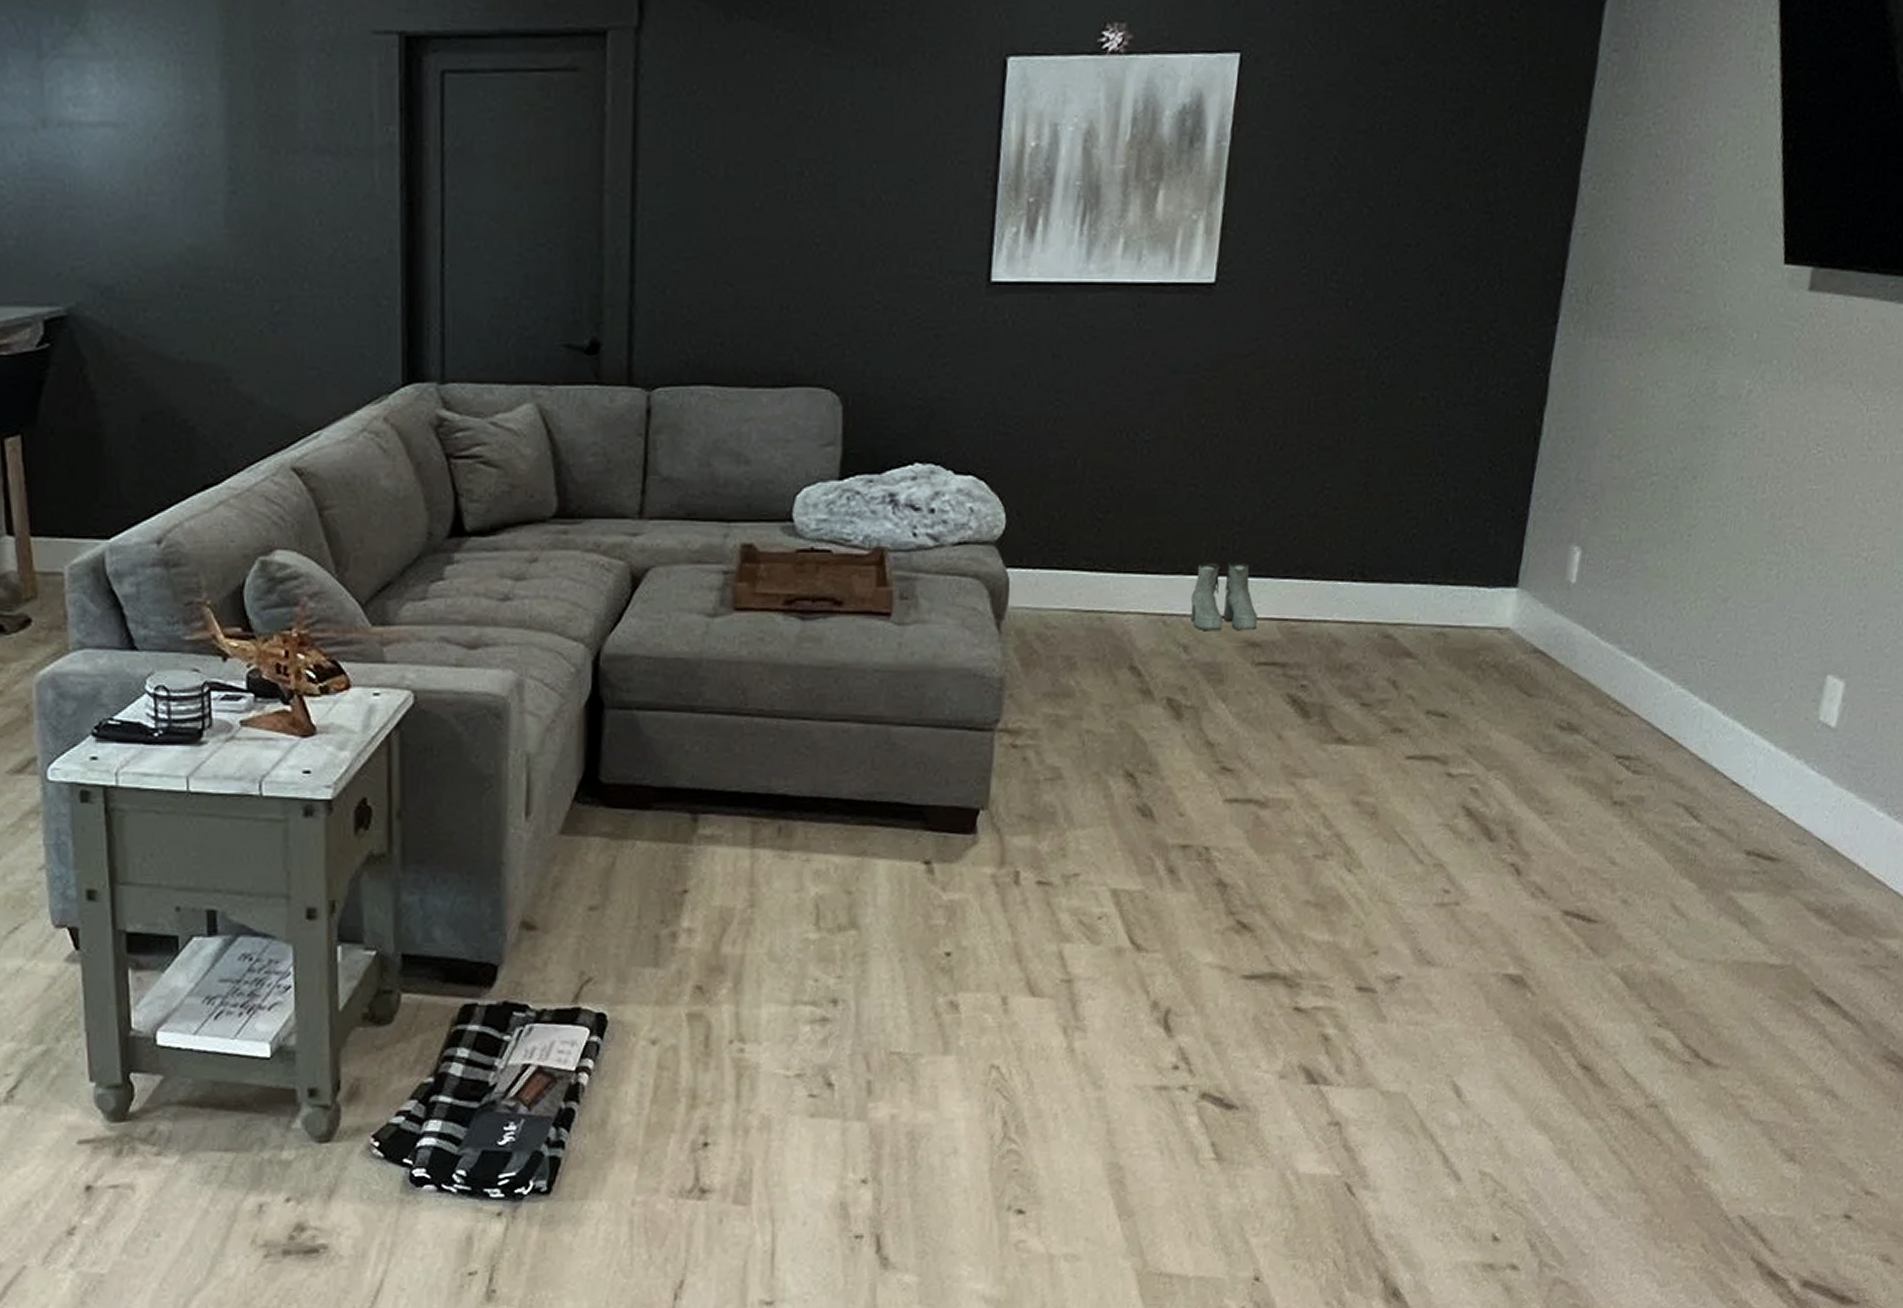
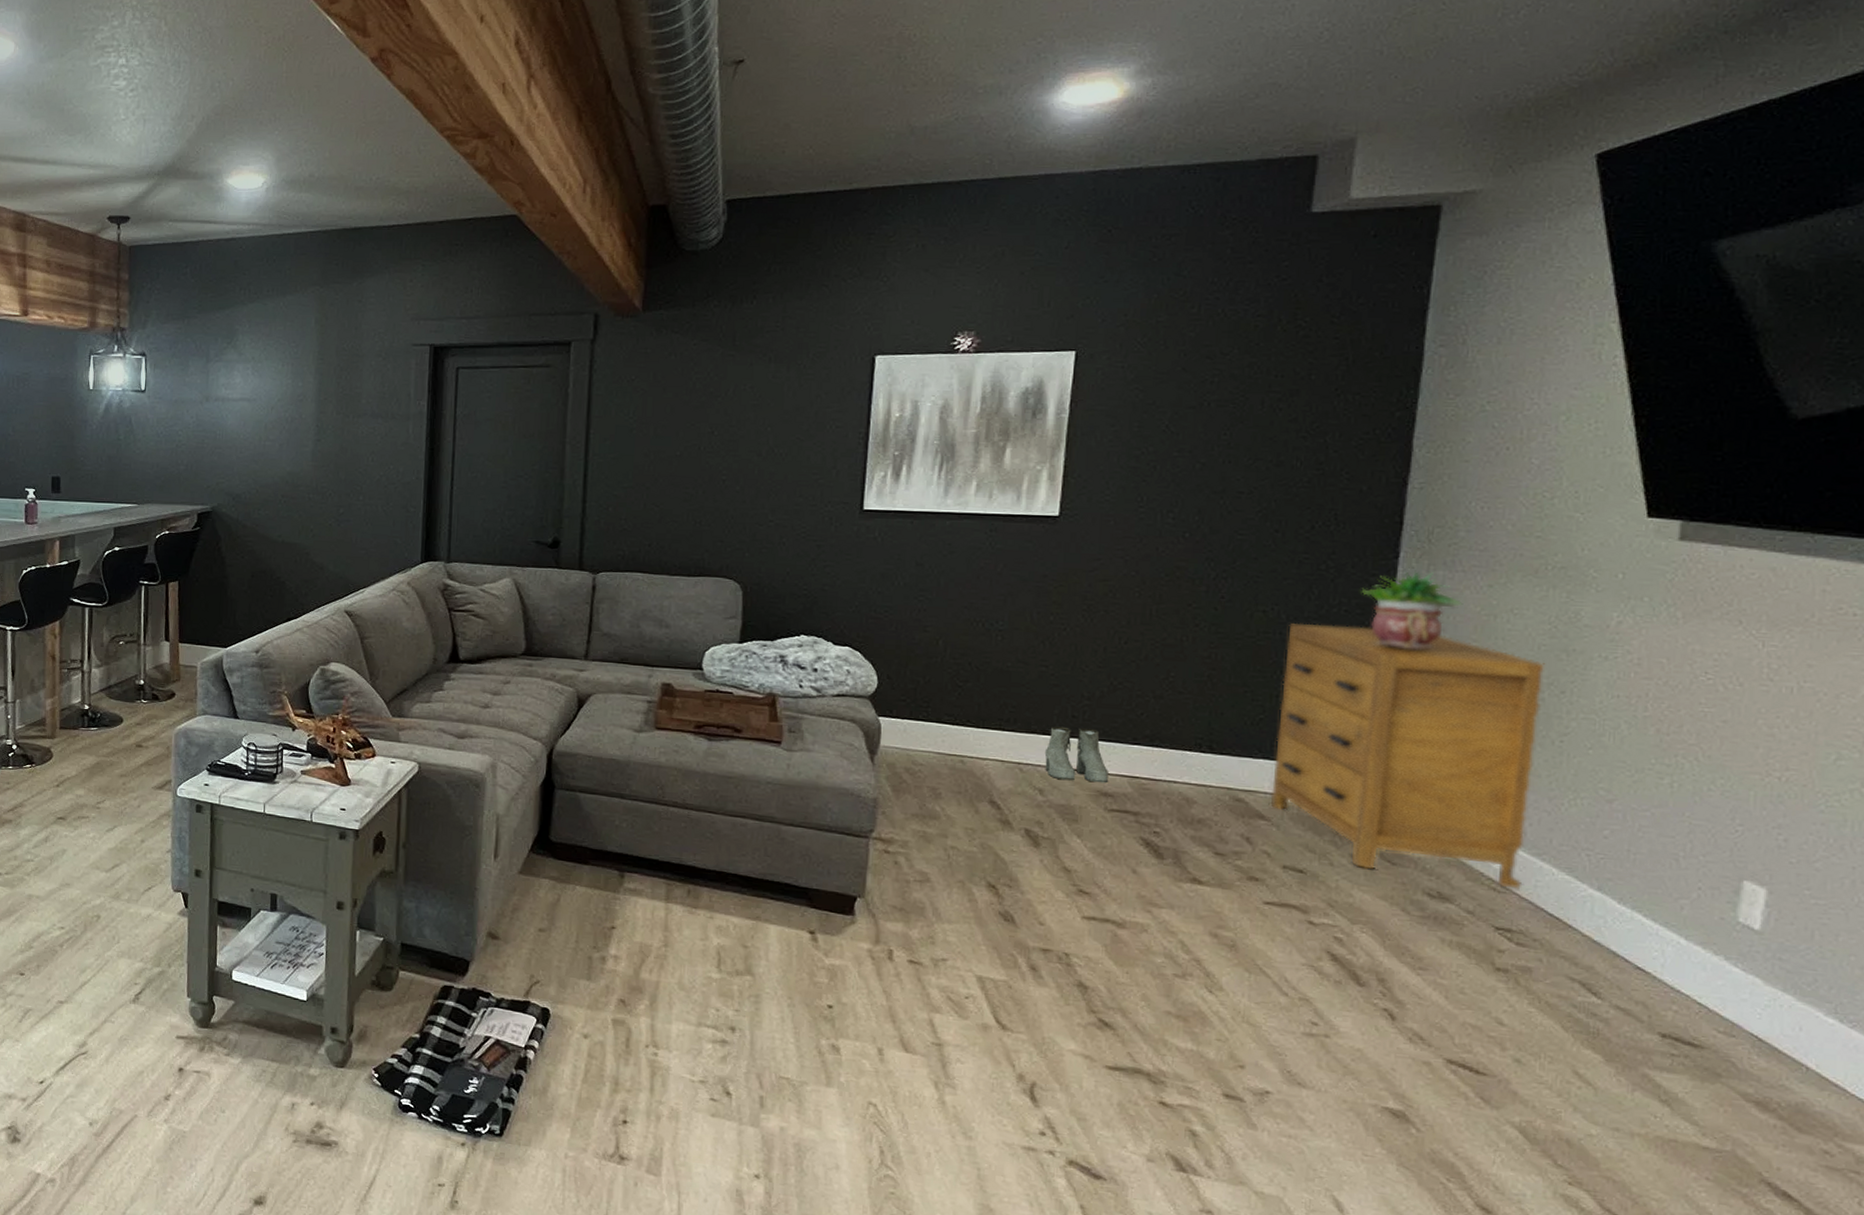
dresser: none [1418,412,1683,710] -> present [1270,623,1546,889]
potted plant: none [1519,338,1614,436] -> present [1361,570,1463,650]

